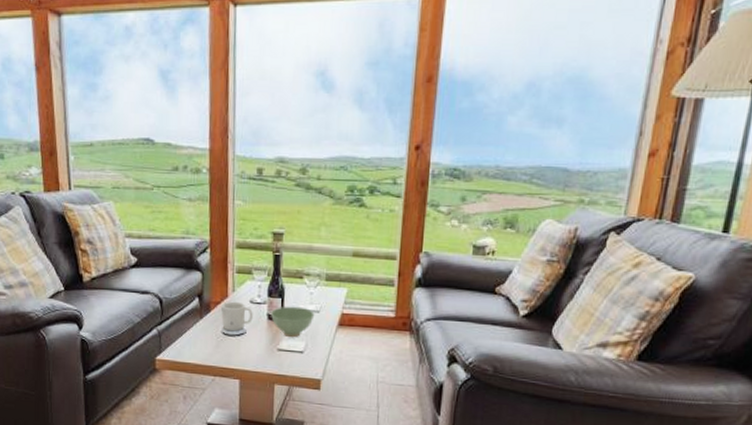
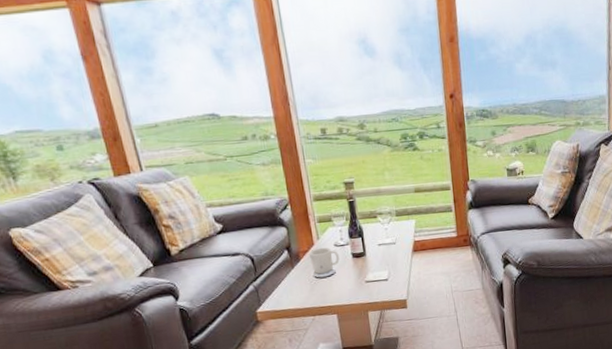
bowl: present [270,306,315,337] -> none [353,241,392,269]

